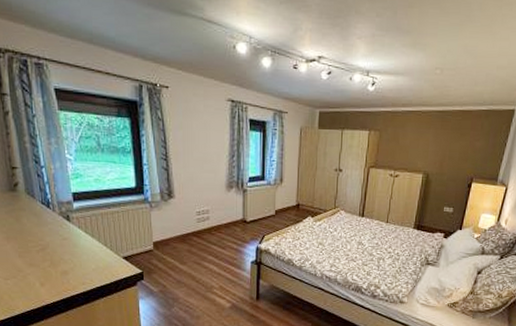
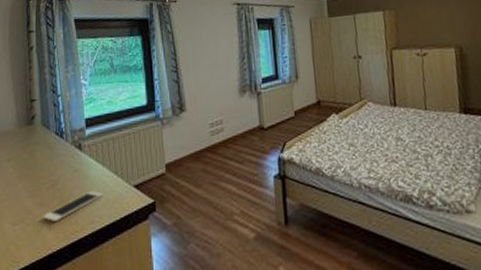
cell phone: none [34,257,93,281] -> present [43,190,103,223]

